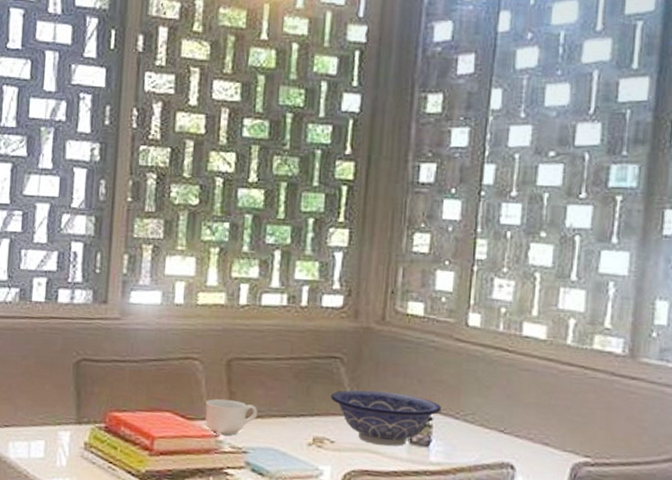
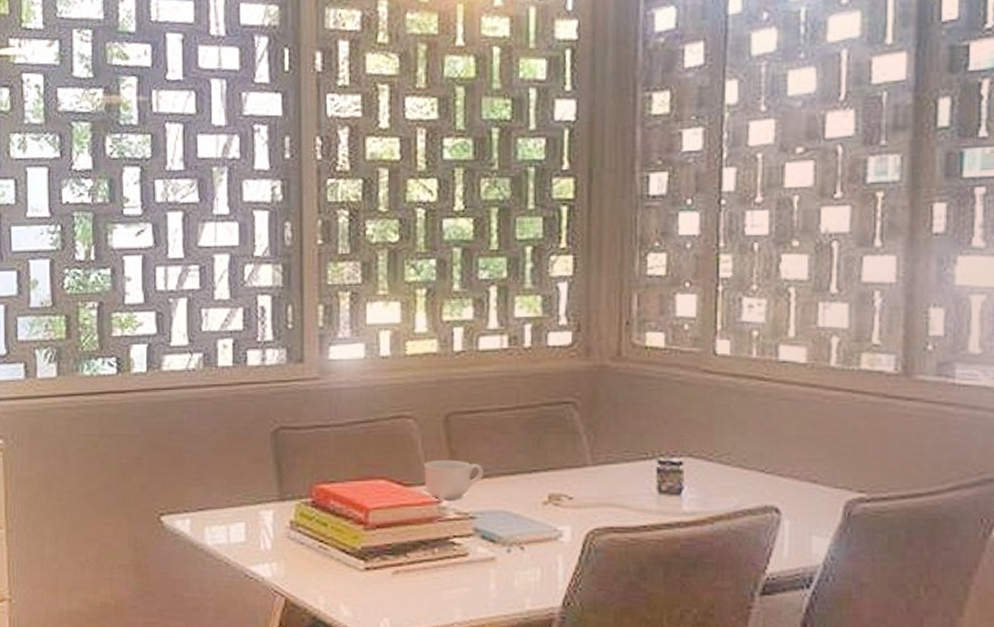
decorative bowl: present [330,390,441,446] -> none [565,437,692,497]

